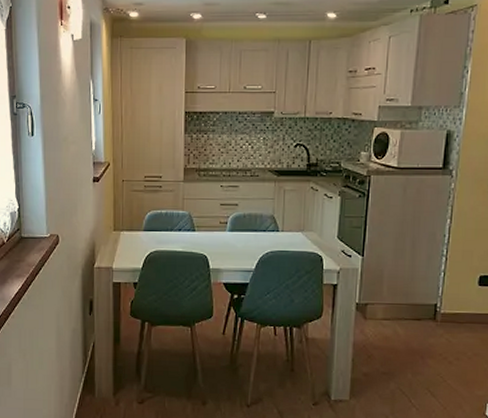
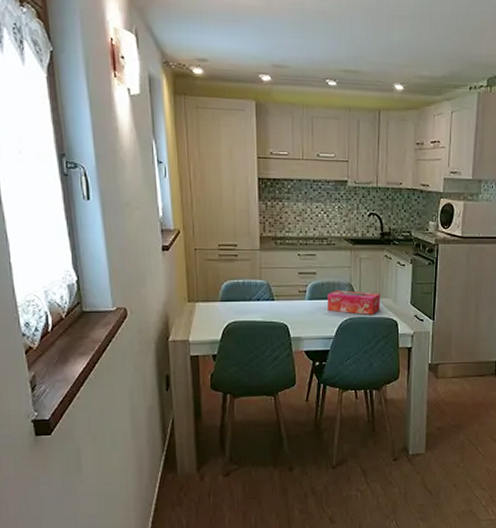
tissue box: none [248,222,304,248] -> present [327,290,380,315]

